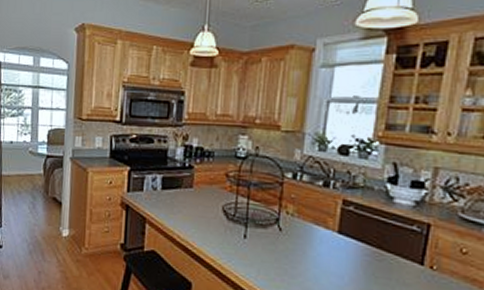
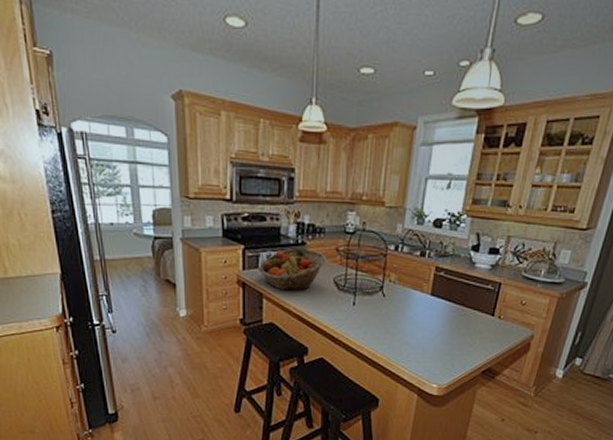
fruit basket: none [142,171,216,218] -> present [257,248,327,291]

